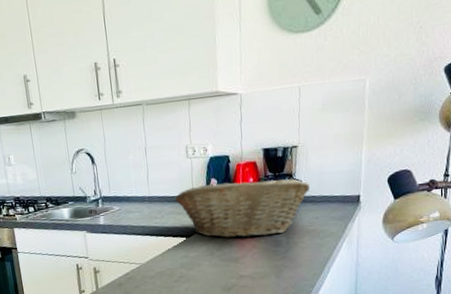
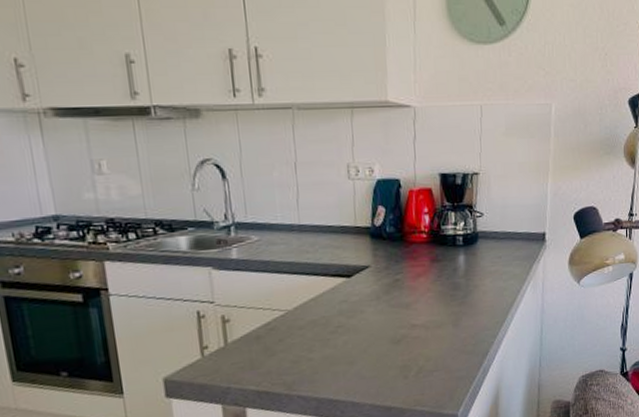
fruit basket: present [174,178,310,238] -> none [332,210,492,279]

